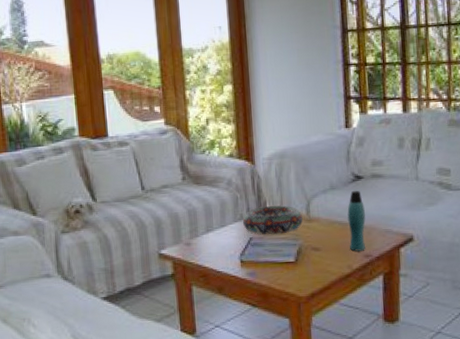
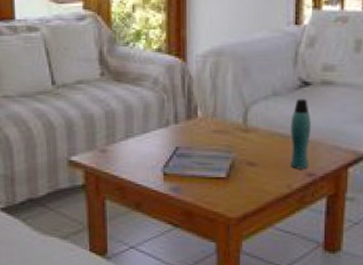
decorative bowl: present [243,205,303,235] -> none [169,111,239,145]

